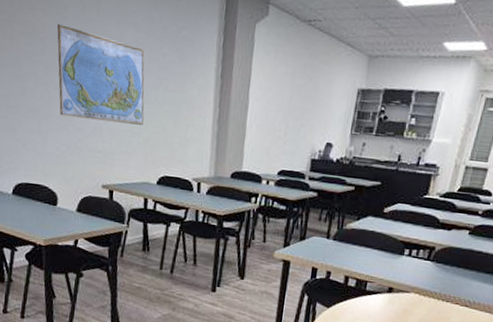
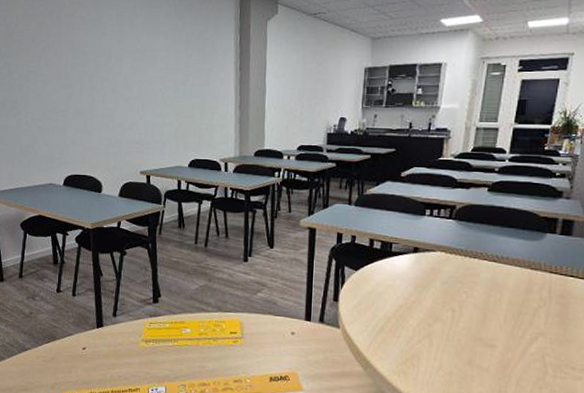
world map: present [56,23,145,125] -> none [97,39,174,117]

